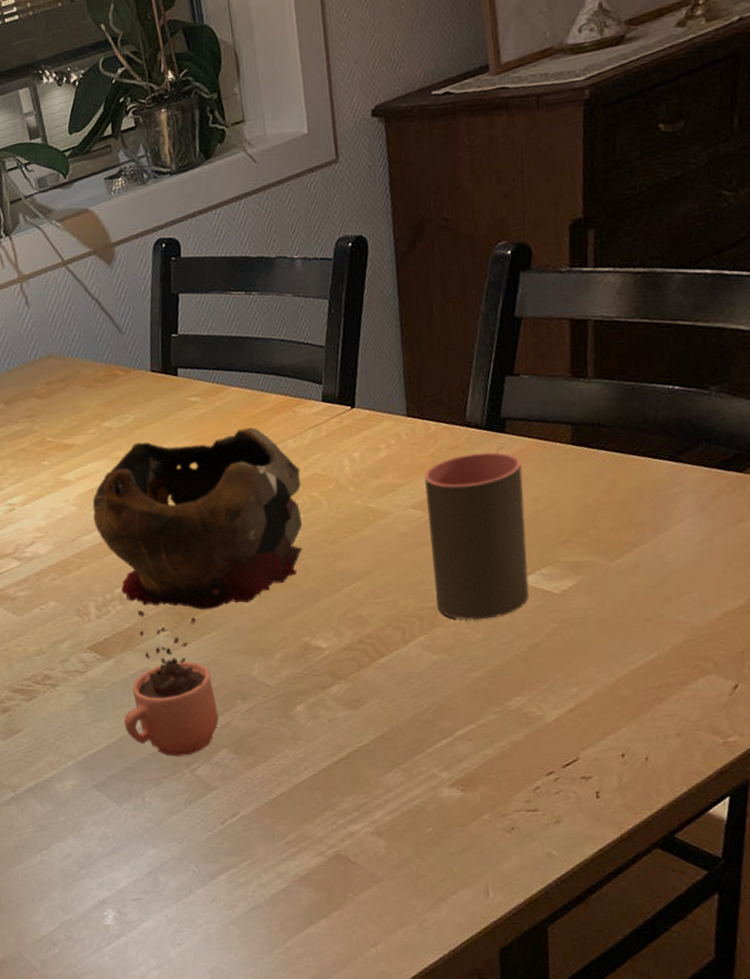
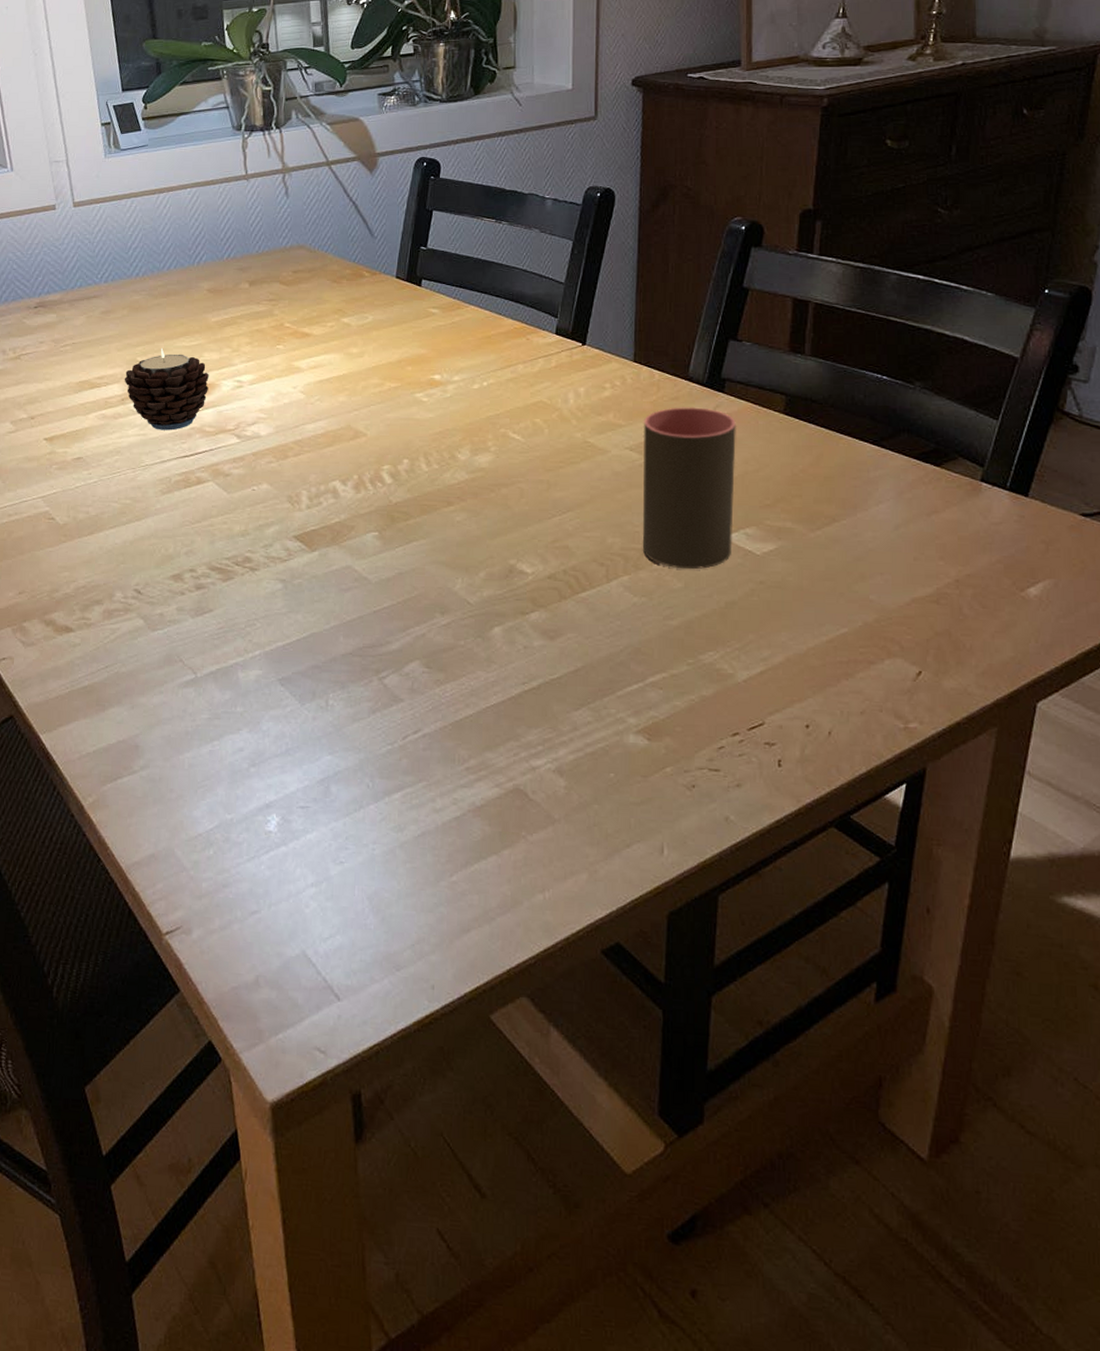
decorative bowl: present [92,427,302,610] -> none [319,343,526,517]
cocoa: present [124,611,219,757] -> none [318,507,415,662]

